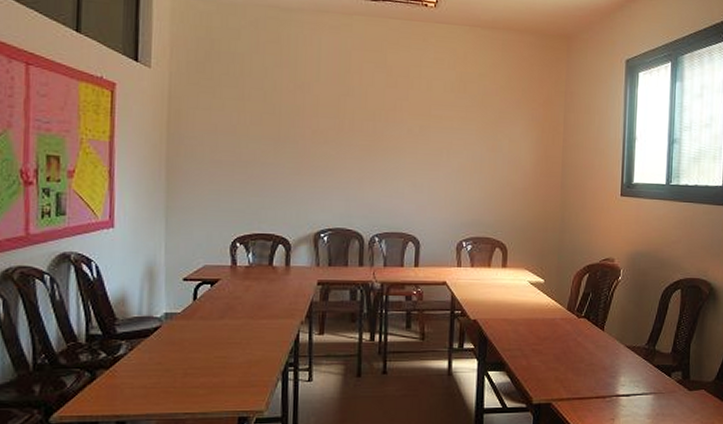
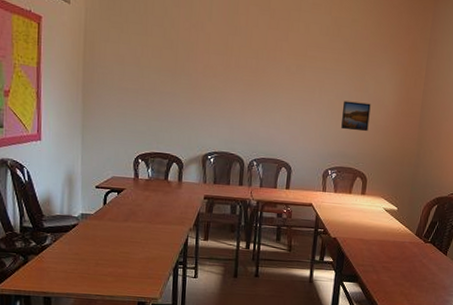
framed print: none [474,163,506,196] -> present [341,101,371,132]

